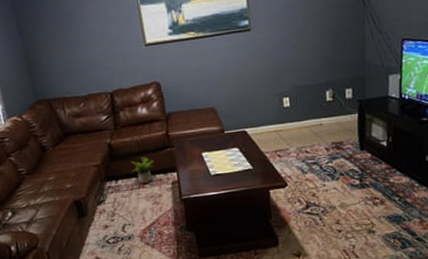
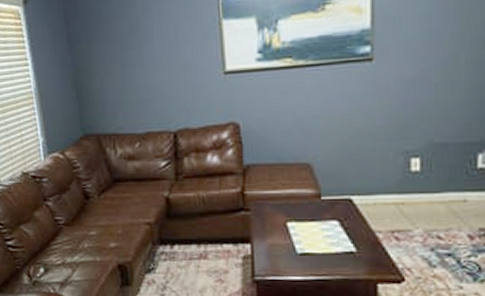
potted plant: present [130,157,155,184] -> none [192,219,223,254]

